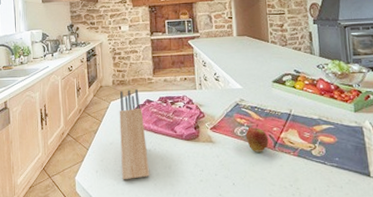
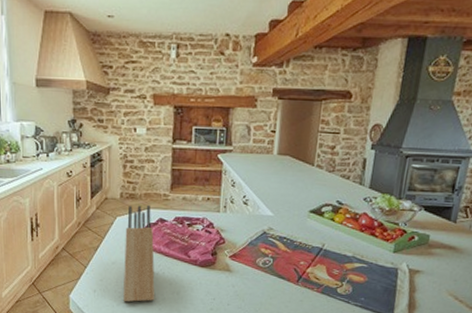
fruit: present [245,124,269,152] -> none [267,256,293,286]

